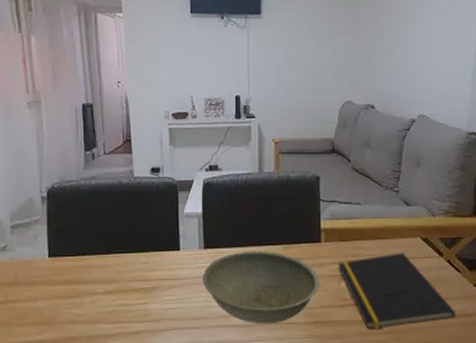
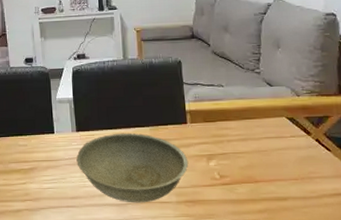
notepad: present [338,253,456,329] -> none [205,132,330,208]

